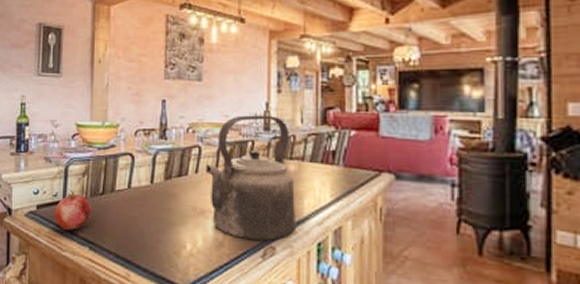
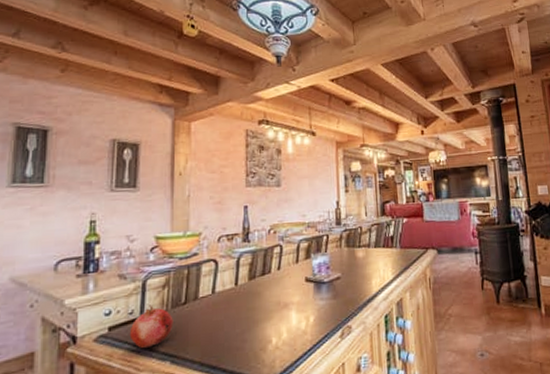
kettle: present [206,115,295,242] -> none [287,212,367,324]

